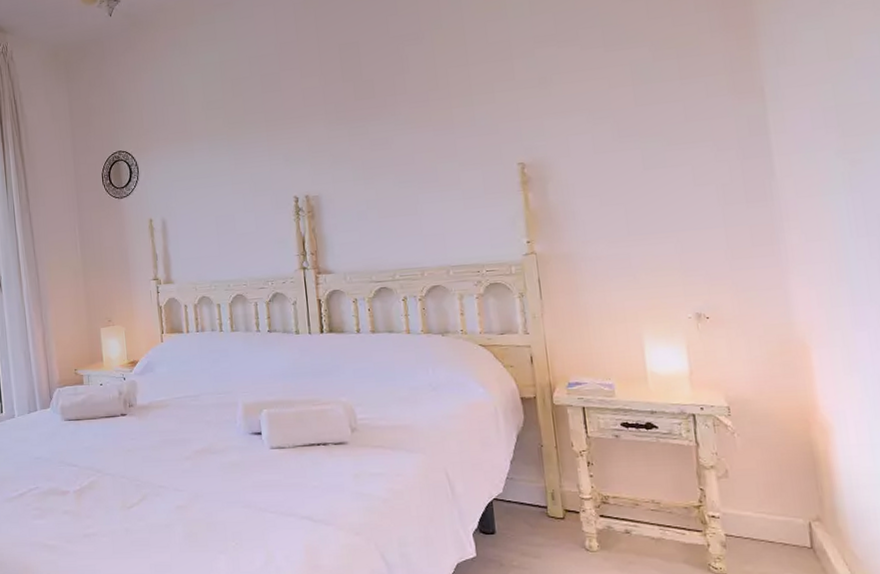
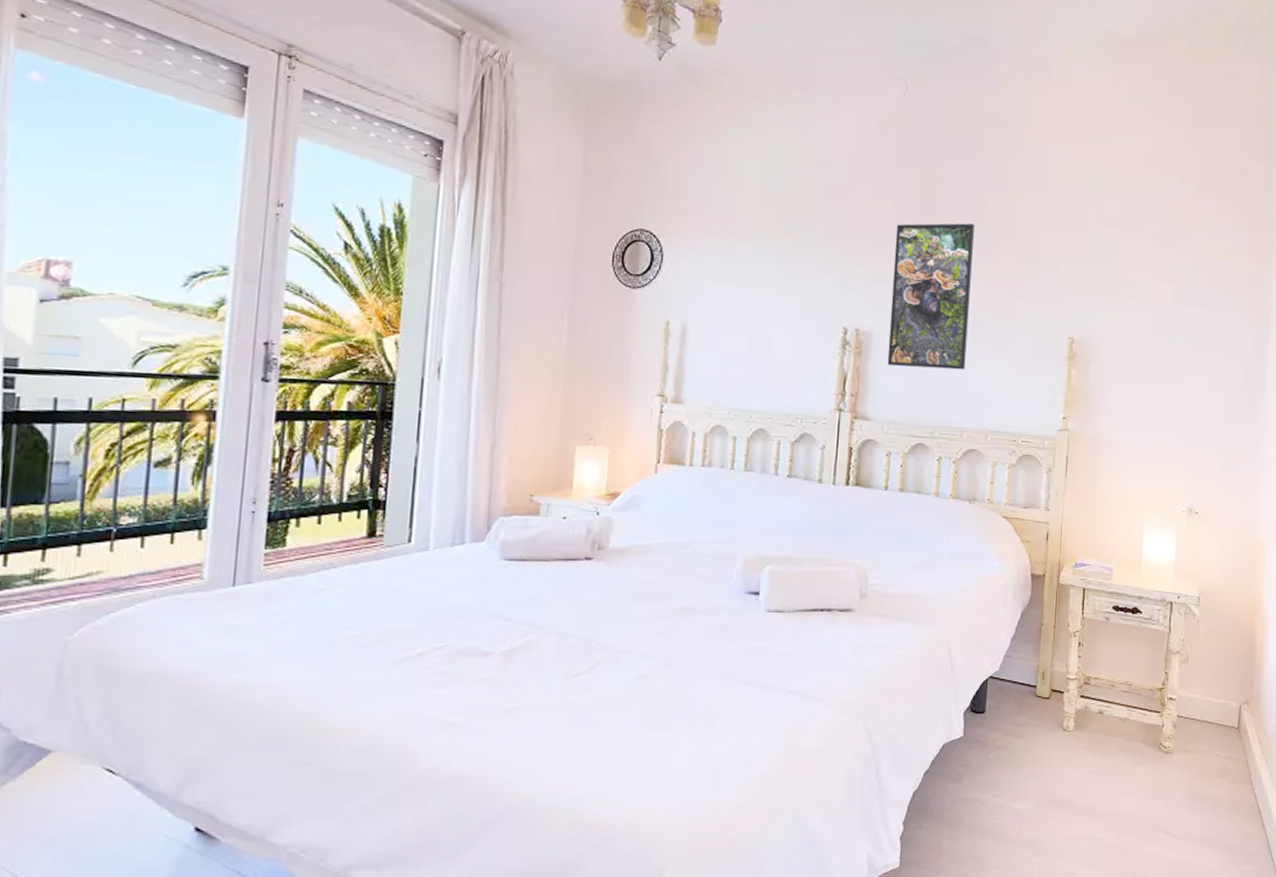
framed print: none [326,79,415,223] -> present [887,223,974,370]

